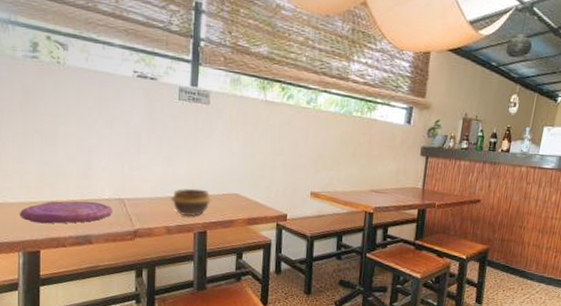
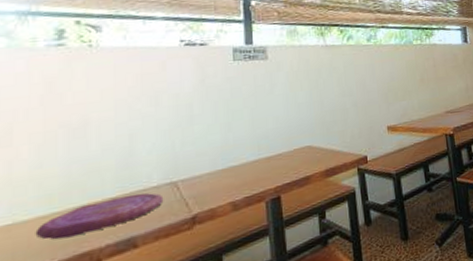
bowl: present [171,188,212,216] -> none [234,149,282,184]

